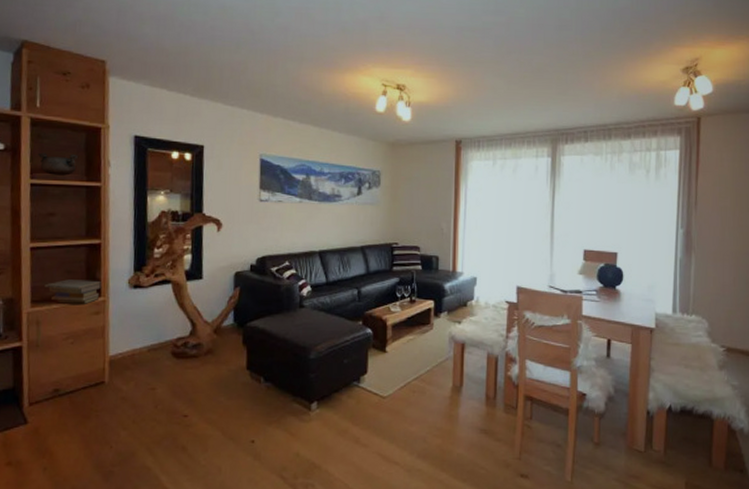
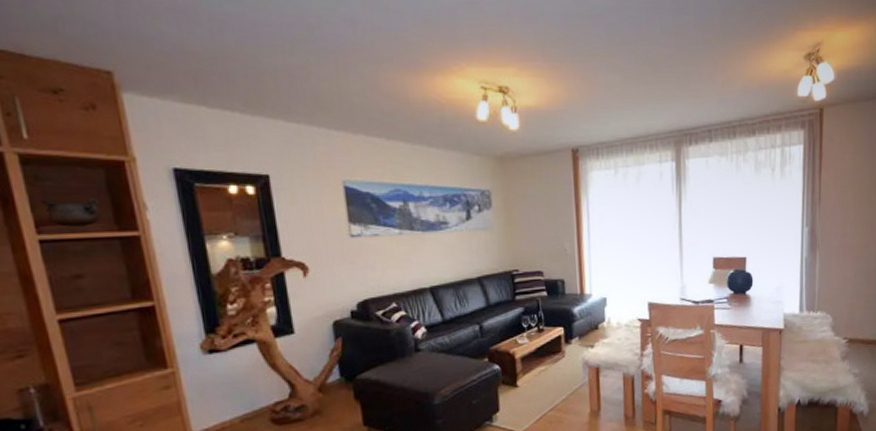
books: present [44,279,101,304] -> none [88,349,166,383]

